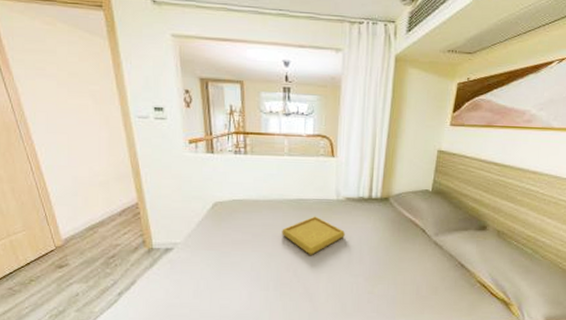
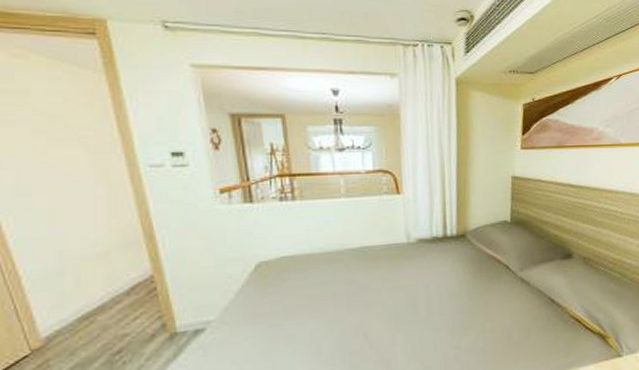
serving tray: present [282,216,345,255] -> none [345,265,421,313]

